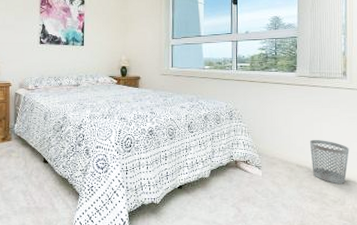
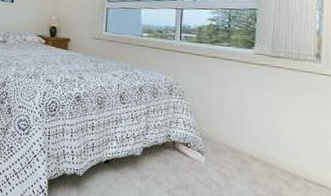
wastebasket: present [309,139,350,185] -> none [267,129,322,188]

